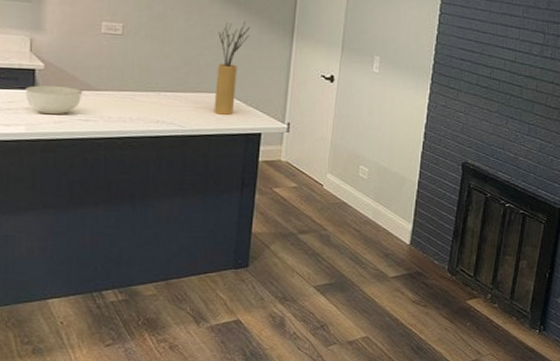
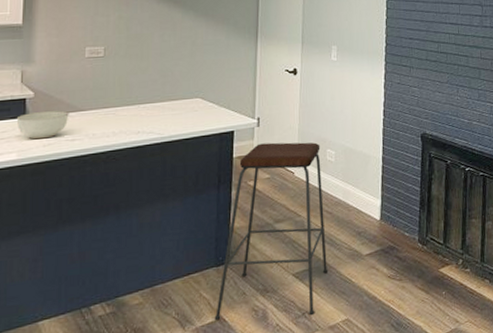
vase: present [214,21,250,115] -> none [189,30,218,119]
bar stool: none [230,150,353,328] -> present [214,142,328,321]

